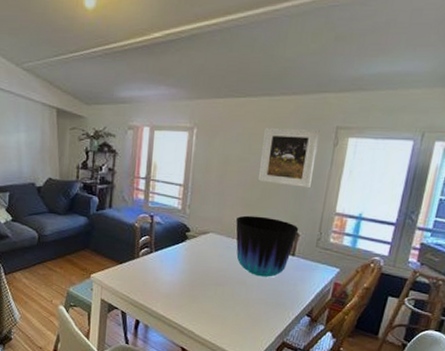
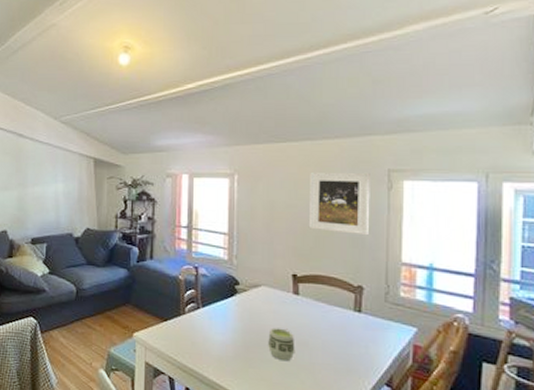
cup: none [211,269,234,297] -> present [268,328,295,361]
vase: present [235,215,299,277] -> none [290,266,362,338]

